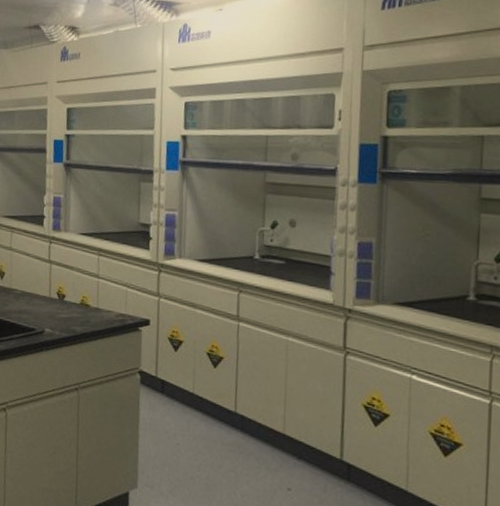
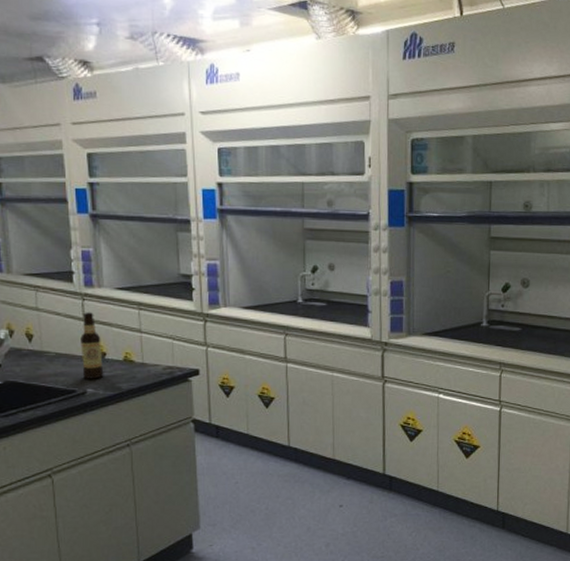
bottle: none [43,254,63,320] -> present [80,312,104,379]

